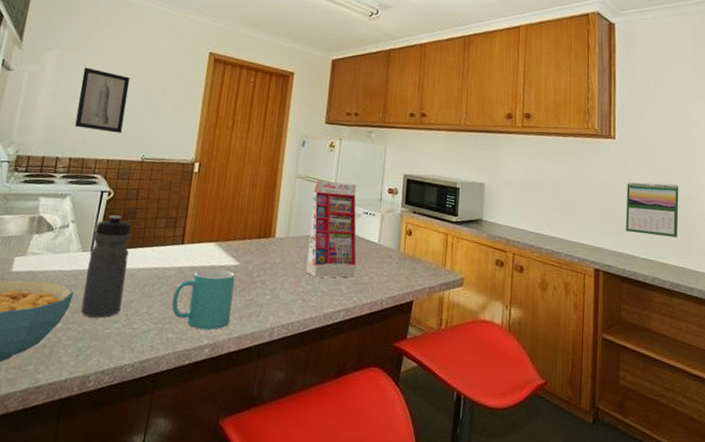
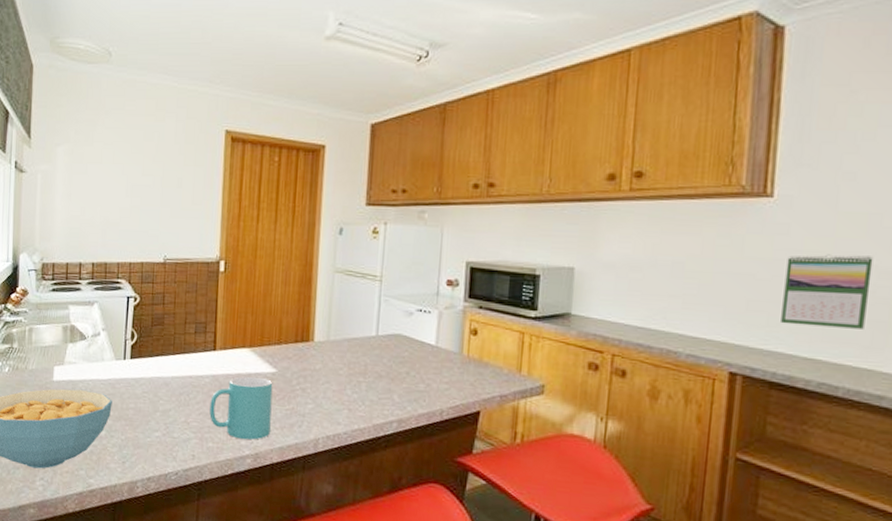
wall art: present [74,67,131,133] -> none [93,161,143,233]
water bottle: present [80,215,131,318] -> none [121,322,162,427]
gift box: present [306,181,357,278] -> none [351,274,410,386]

